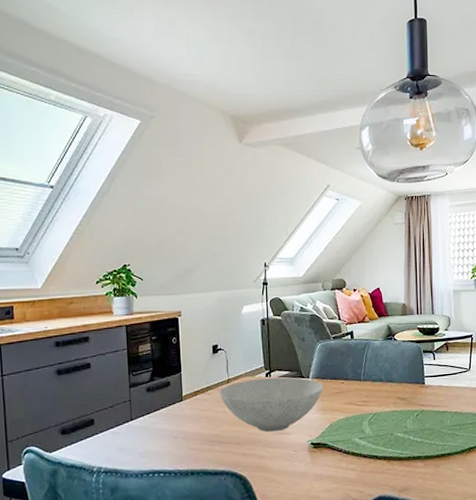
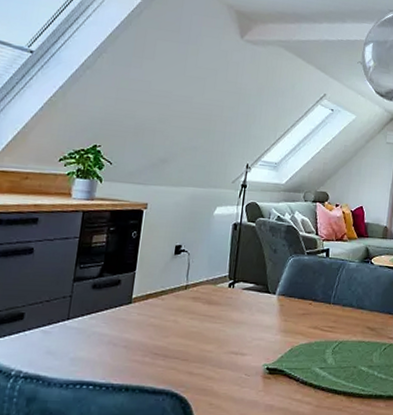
bowl: present [219,377,323,433] -> none [174,288,289,351]

